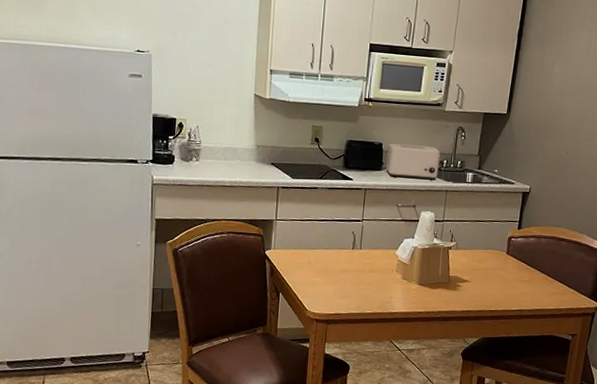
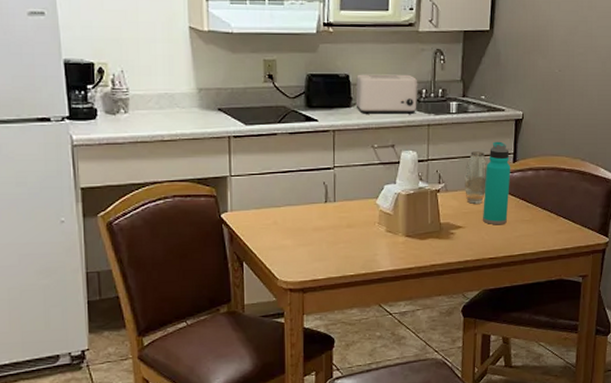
vase: none [473,217,495,262] -> present [465,151,487,204]
water bottle: none [487,209,516,283] -> present [483,141,511,225]

